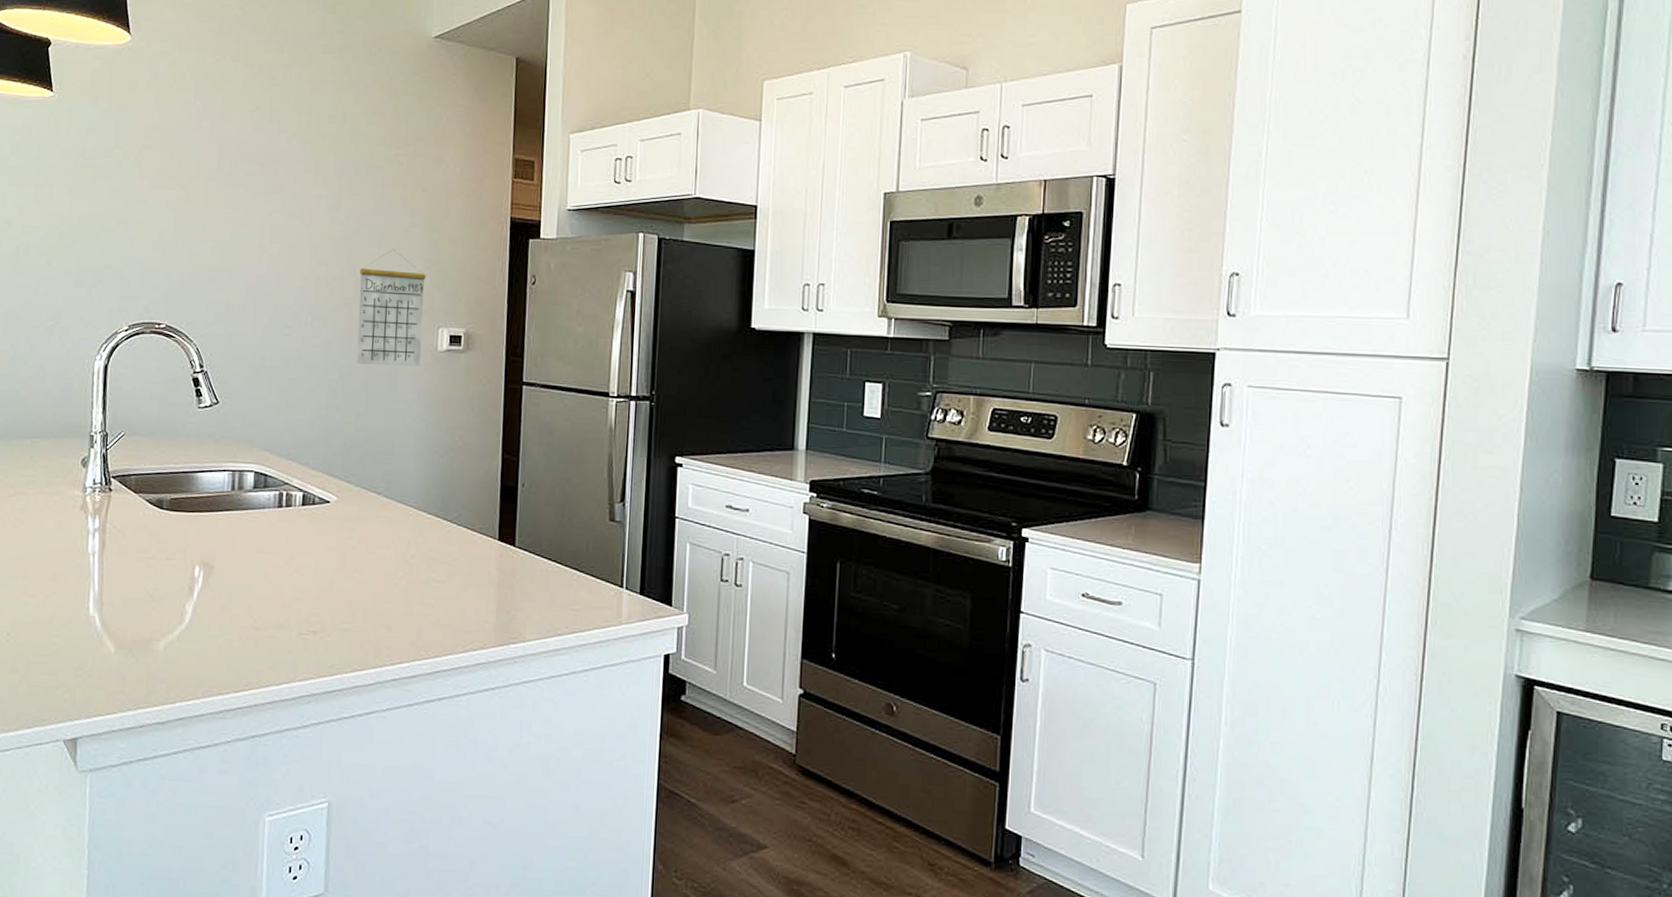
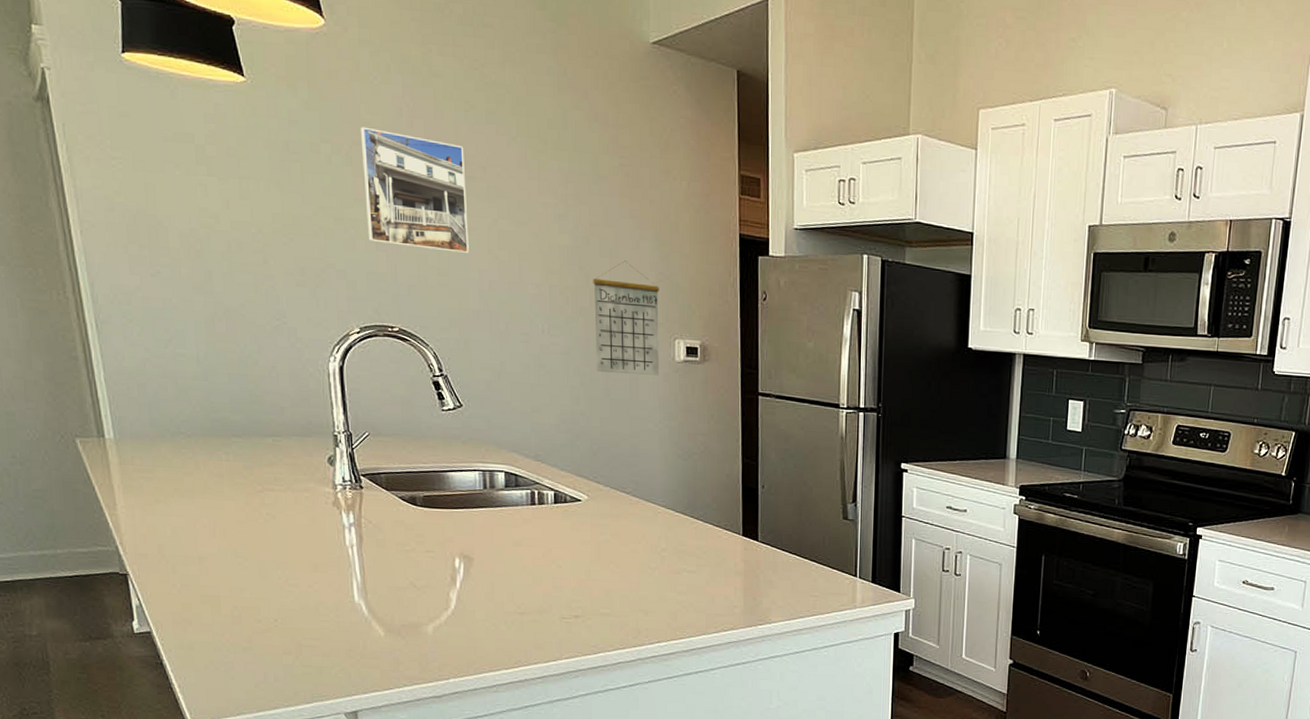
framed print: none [146,131,246,248] -> present [360,126,469,253]

